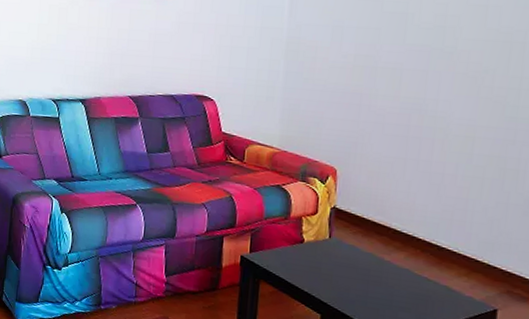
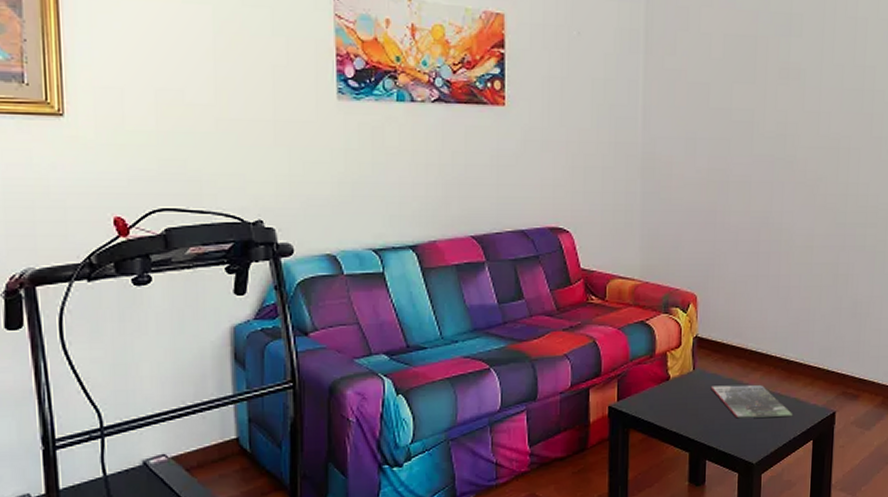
magazine: none [347,256,443,304] -> present [710,384,793,419]

